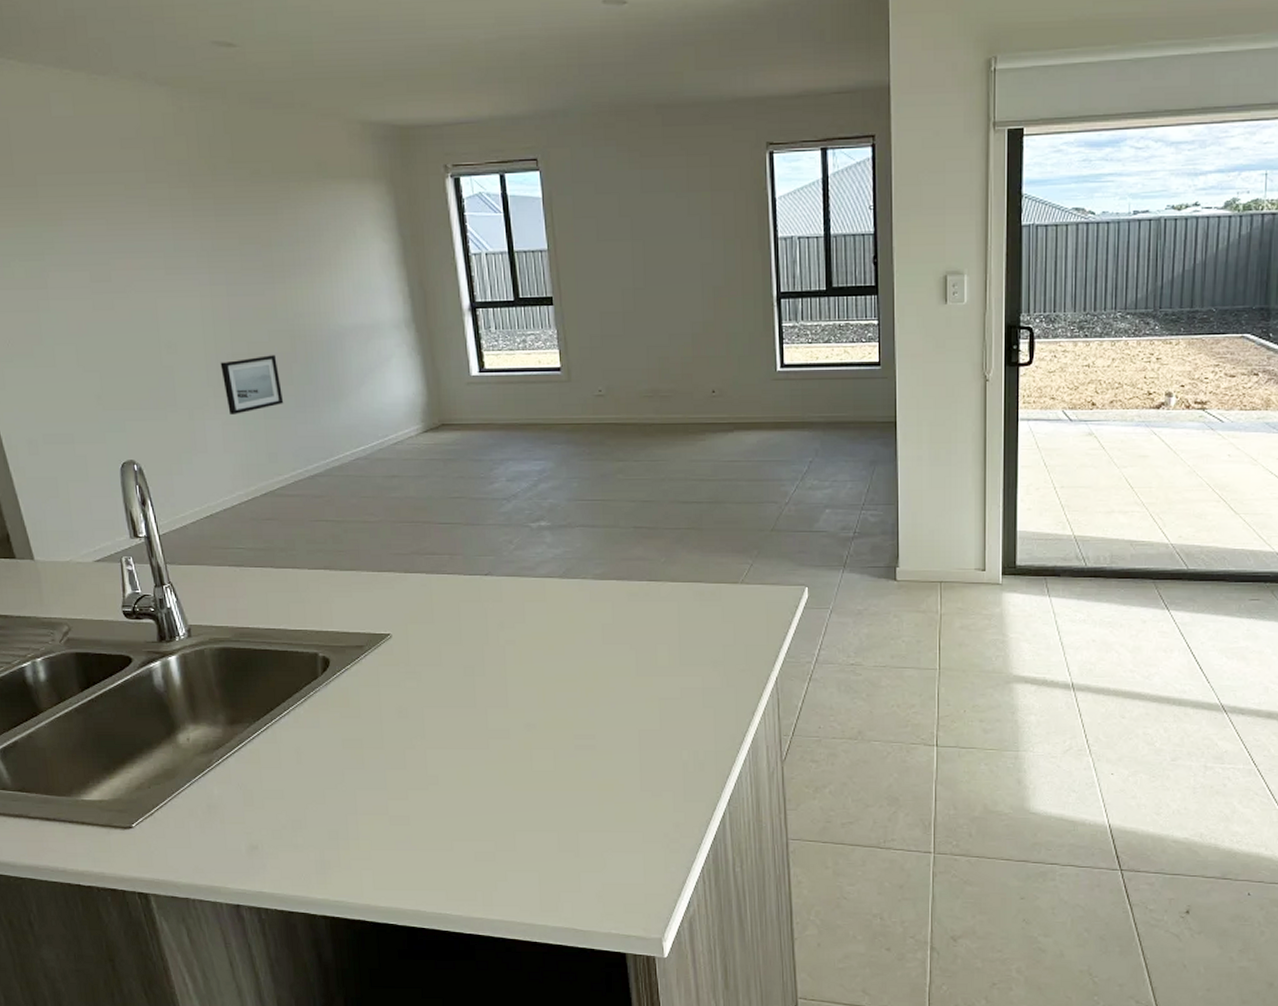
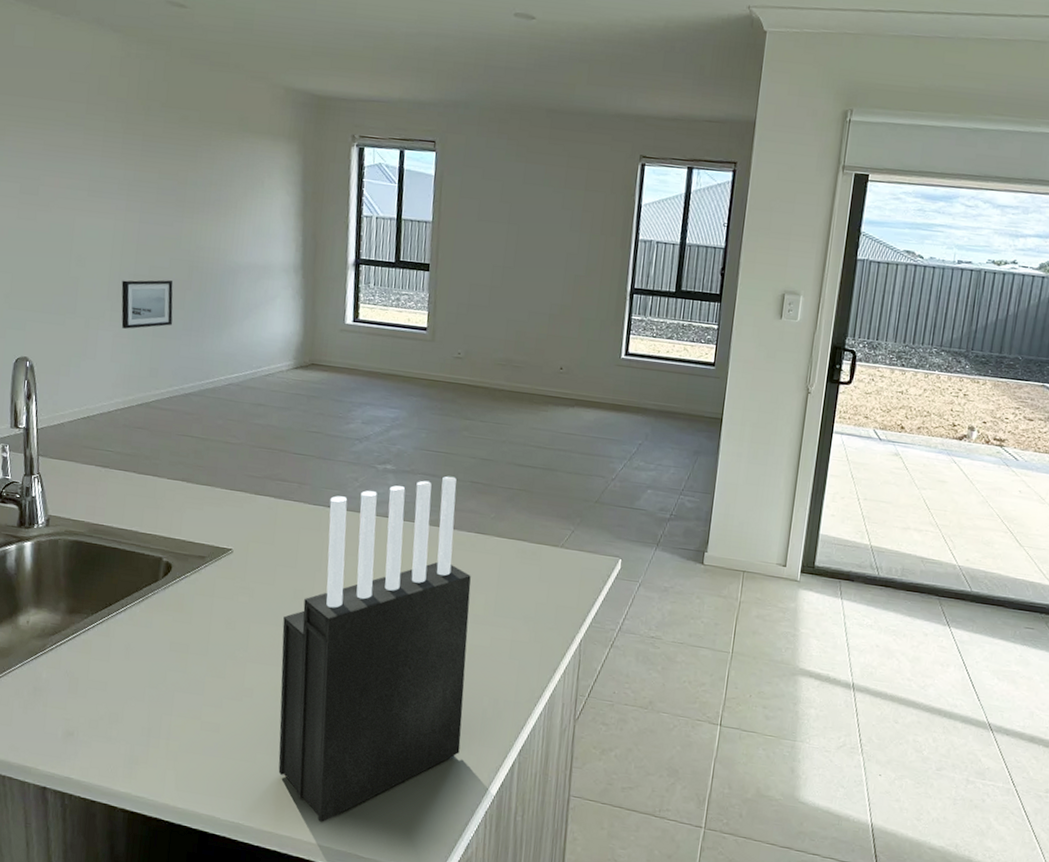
knife block: none [457,524,665,902] -> present [278,476,471,823]

